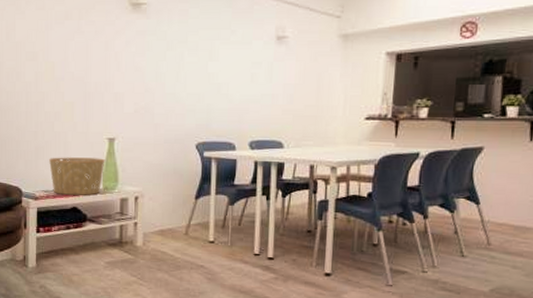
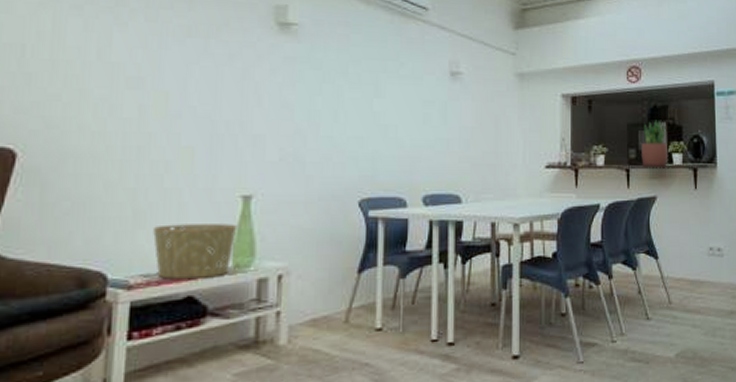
planter: none [469,74,502,121] -> present [641,120,667,169]

